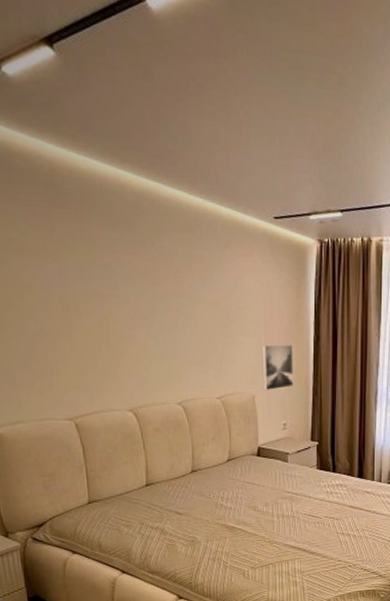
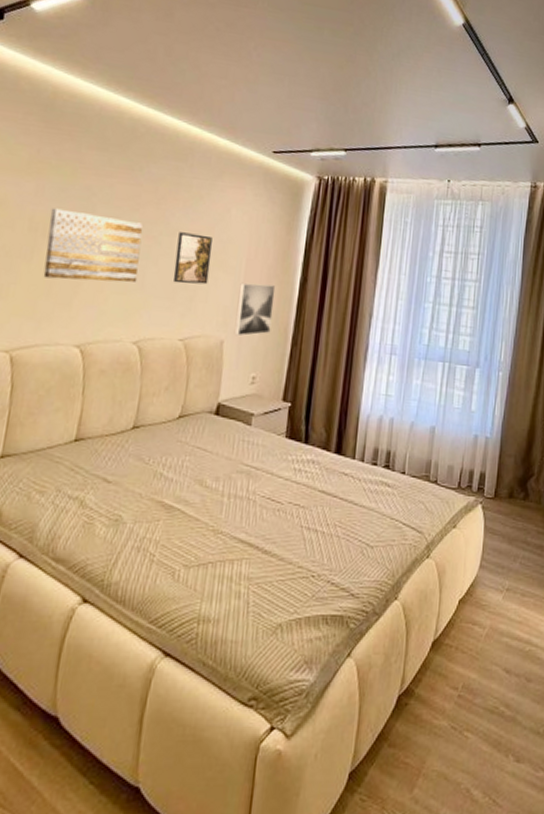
wall art: none [77,288,171,354] -> present [43,208,144,283]
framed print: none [200,302,233,350] -> present [173,232,212,285]

